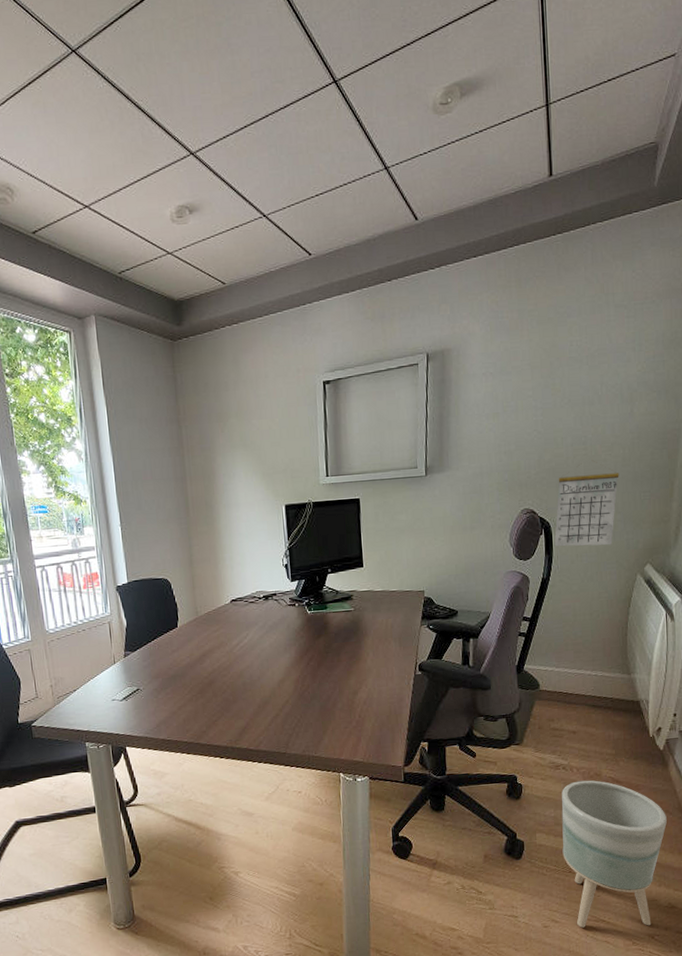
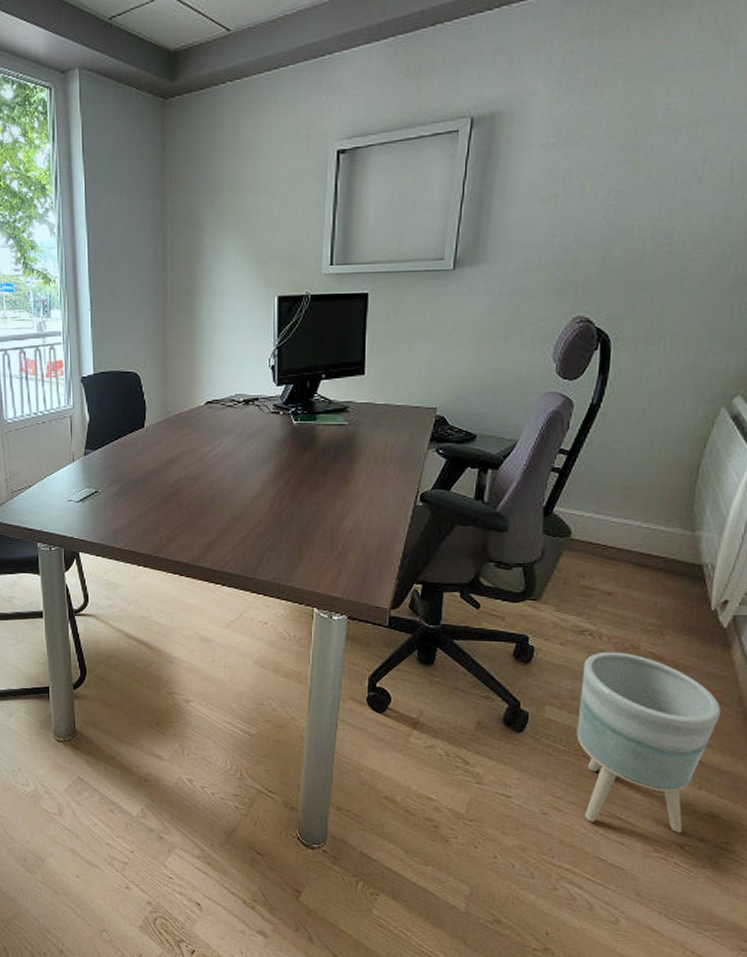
calendar: present [554,461,619,547] -> none [612,260,714,369]

